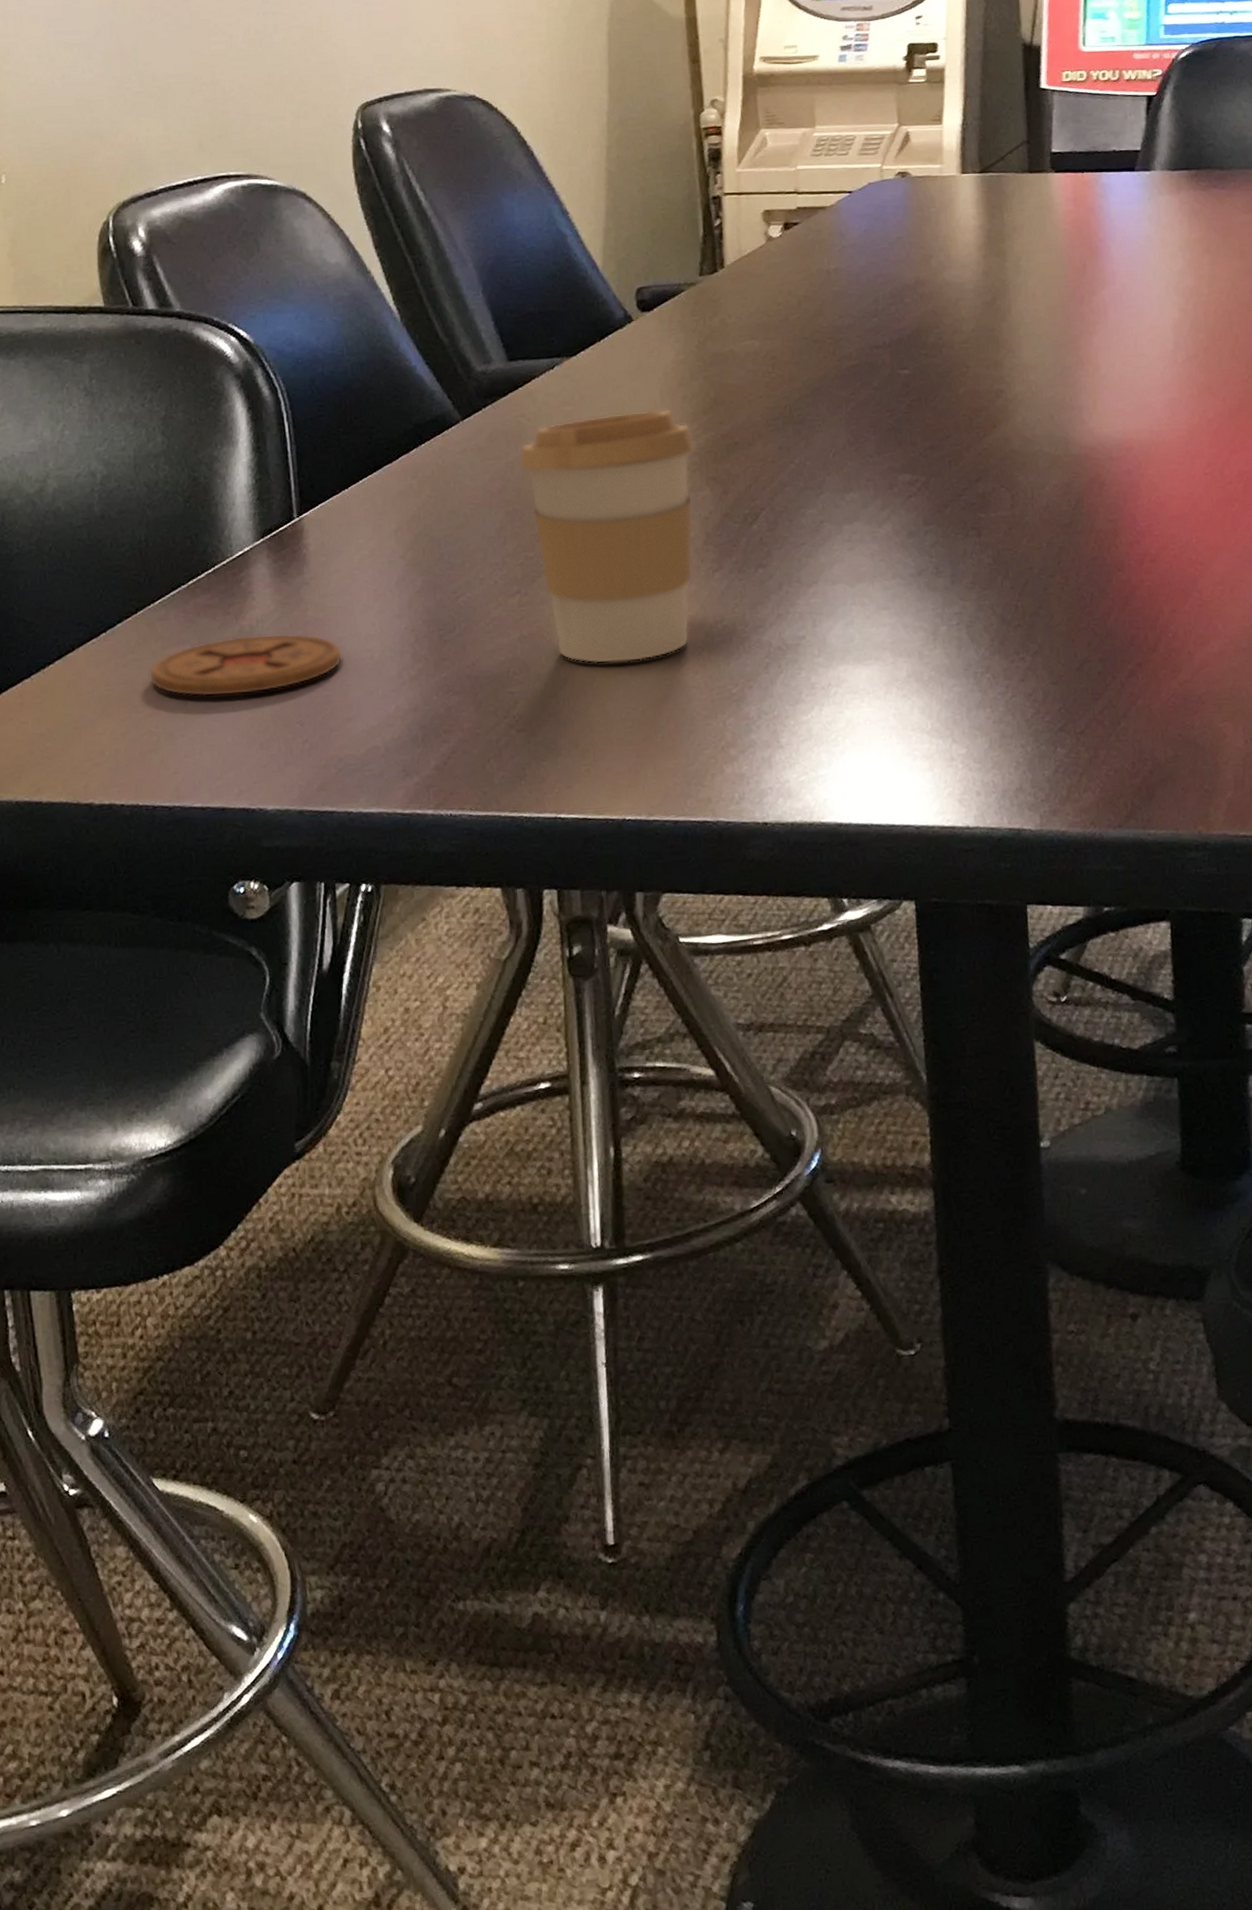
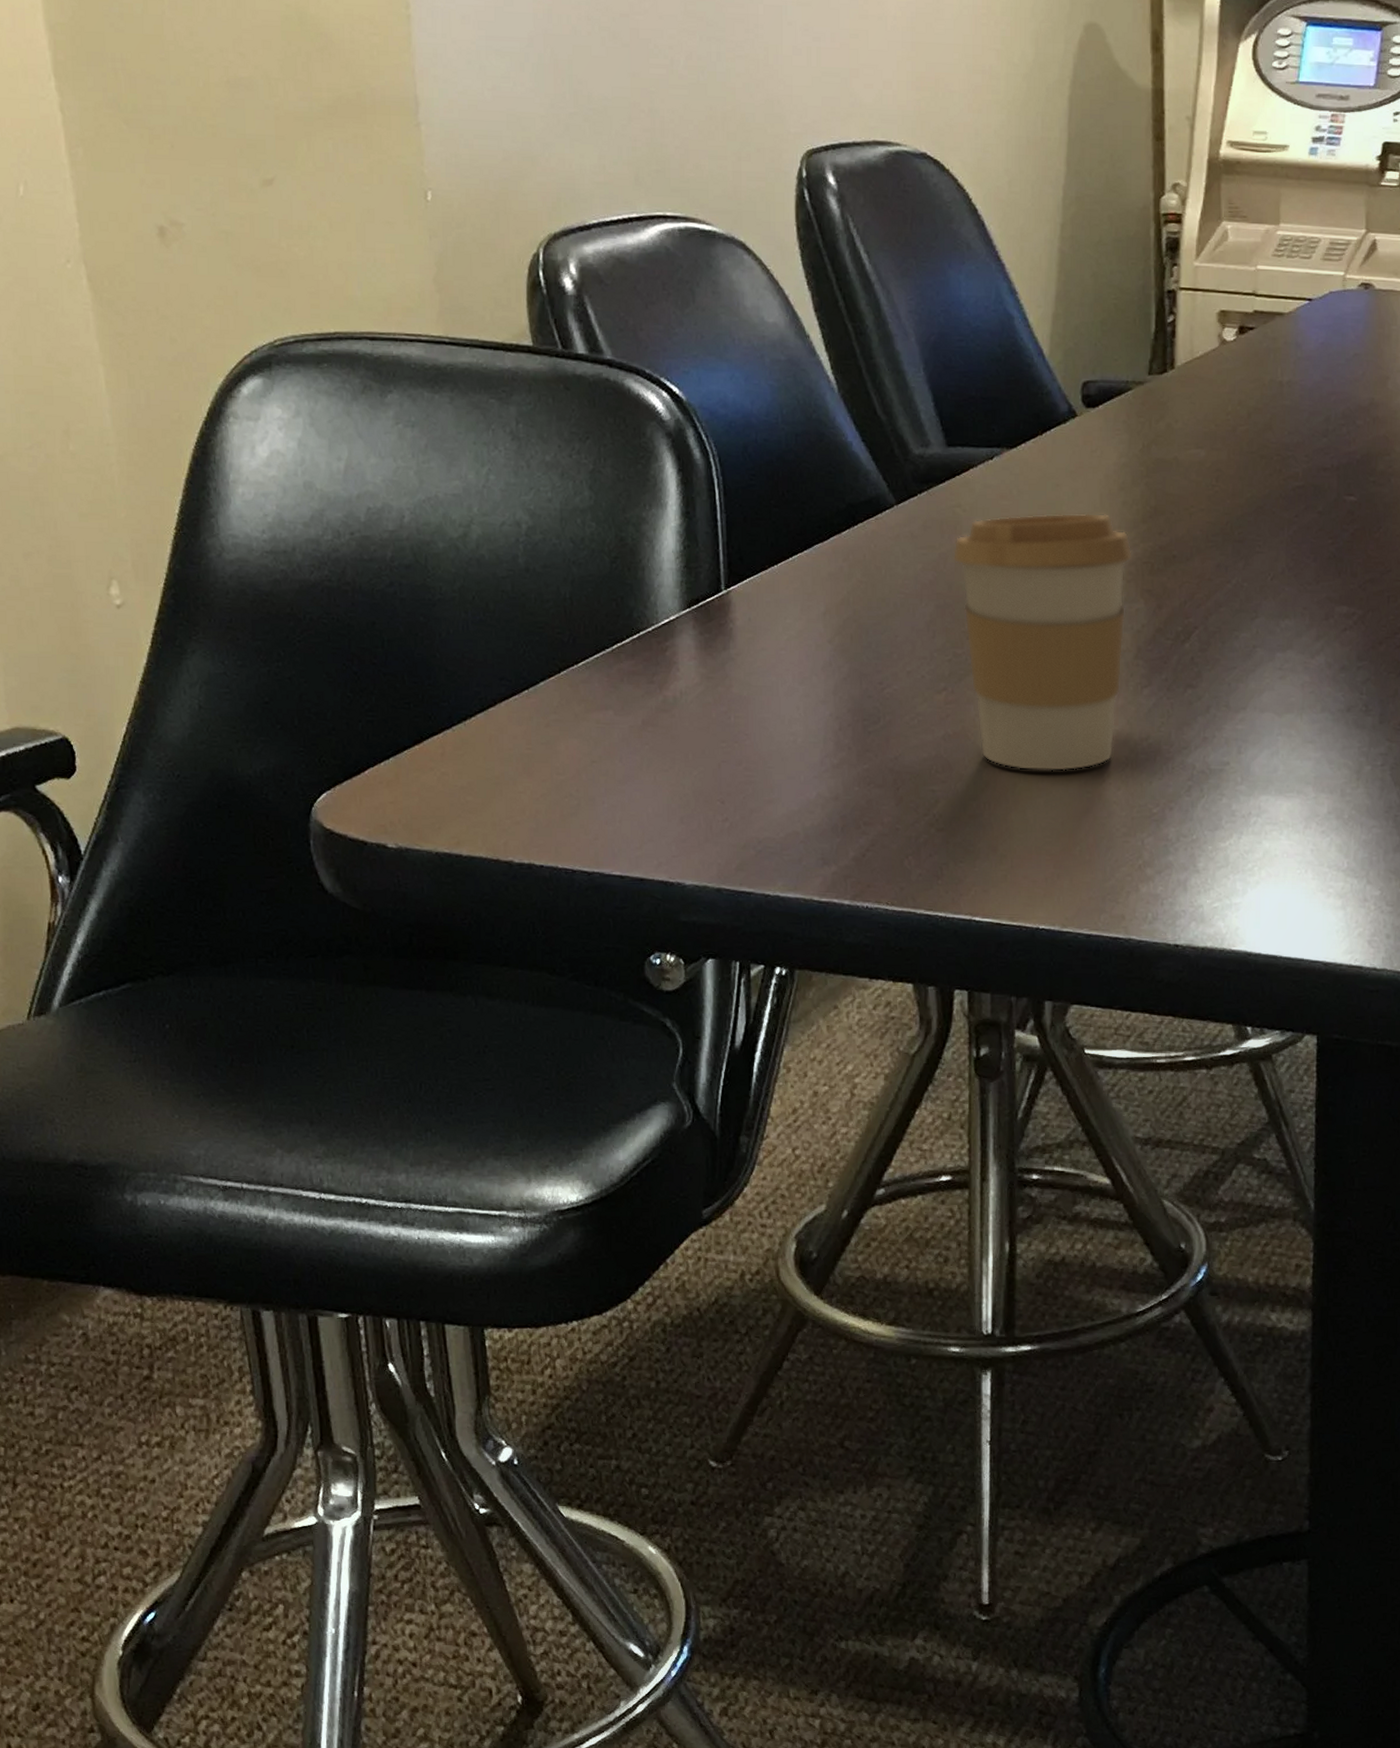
coaster: present [149,633,343,697] -> none [571,707,766,767]

